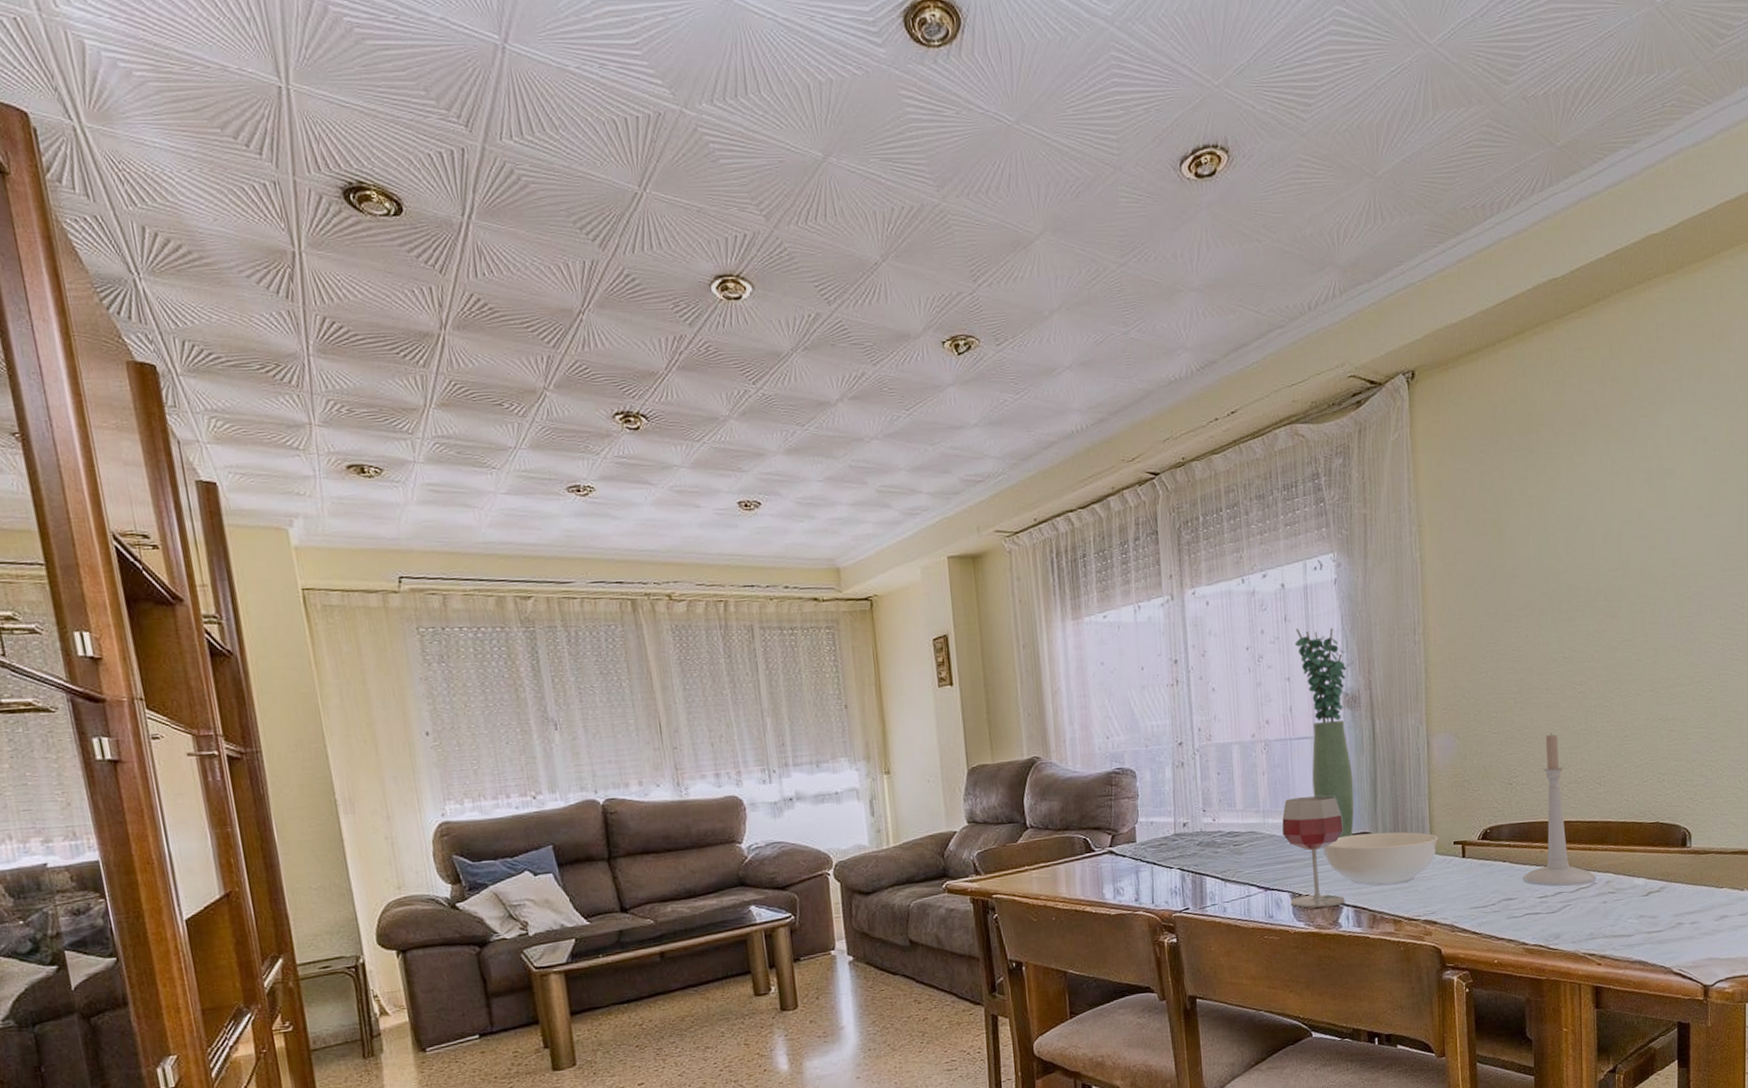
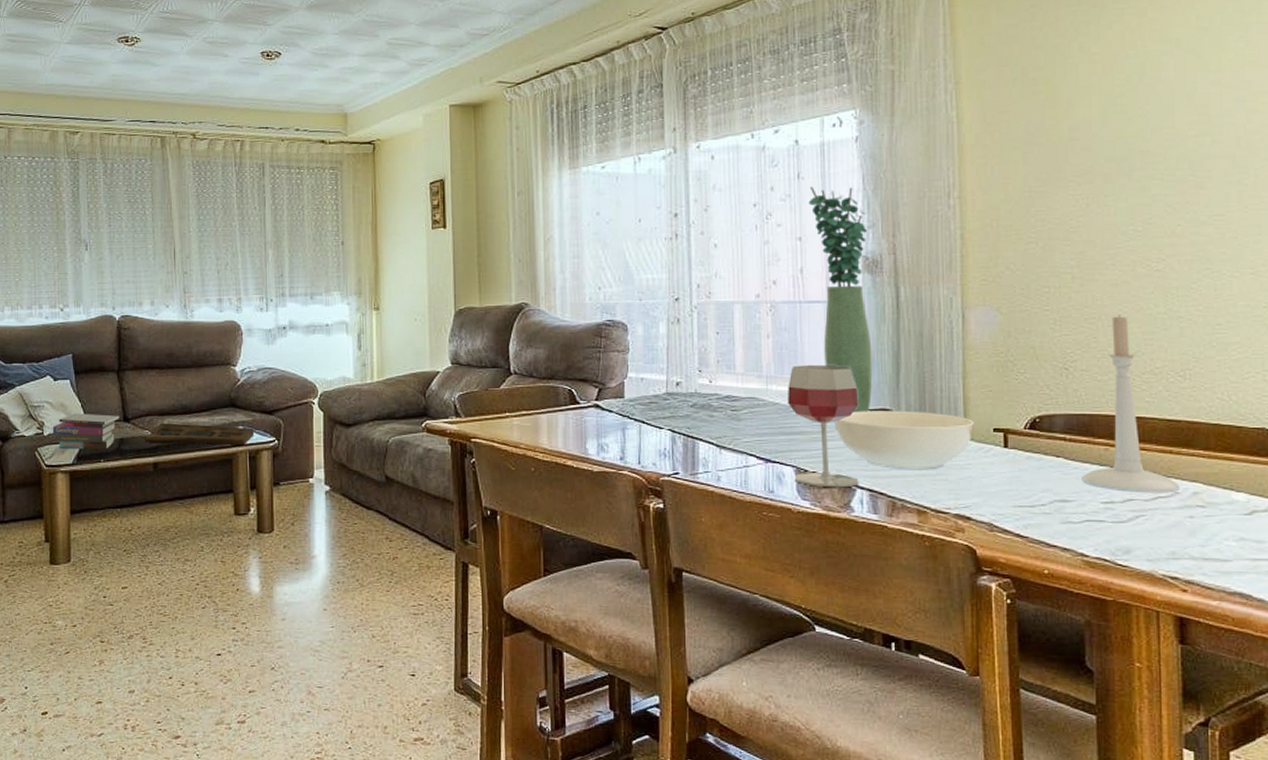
books: none [538,906,616,949] -> present [52,413,120,450]
decorative tray: none [647,905,769,932] -> present [145,423,255,445]

